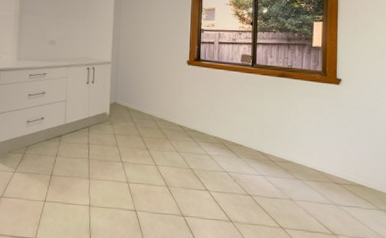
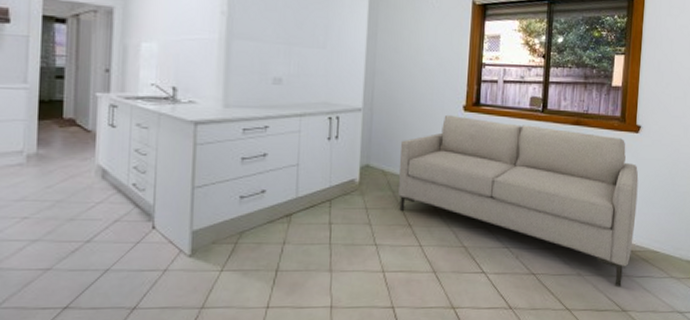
sofa: none [138,67,342,213] -> present [398,114,639,286]

